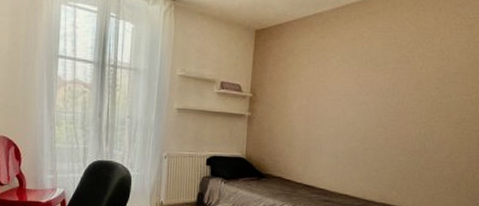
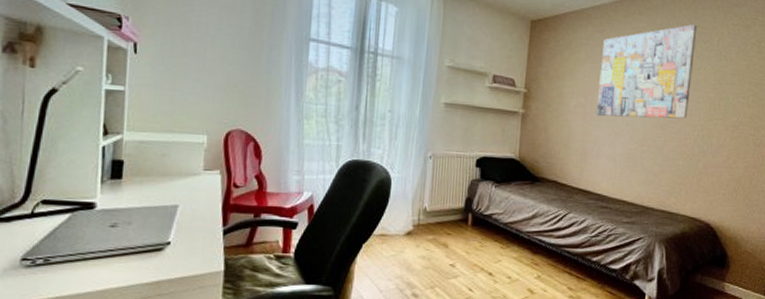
wall art: none [318,26,418,117] -> present [596,24,697,119]

